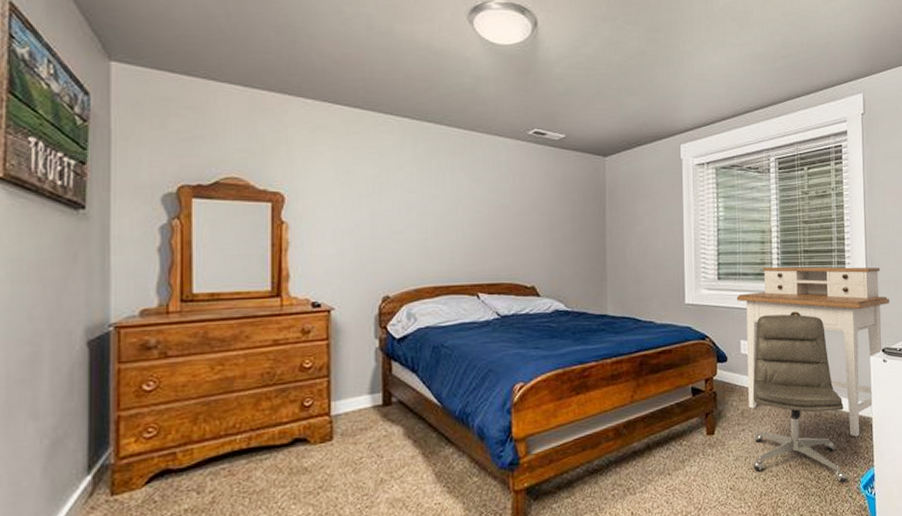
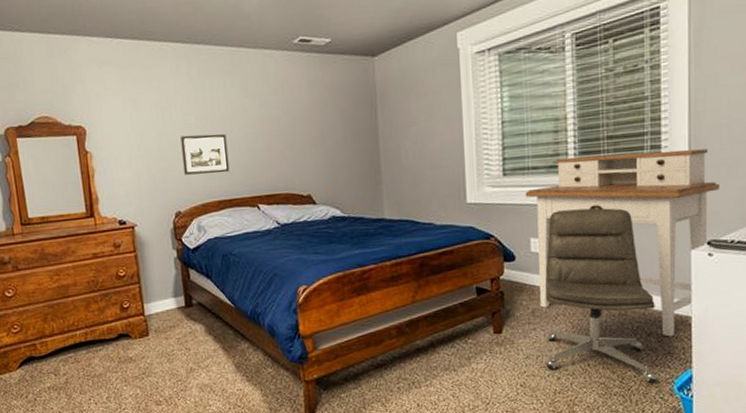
picture frame: none [398,214,450,257] -> present [180,133,230,175]

